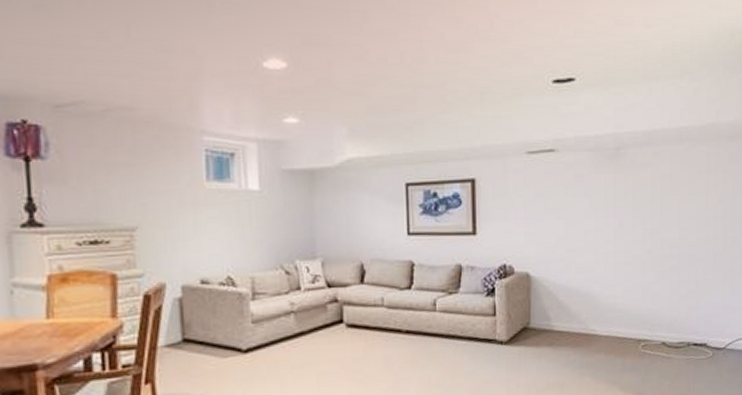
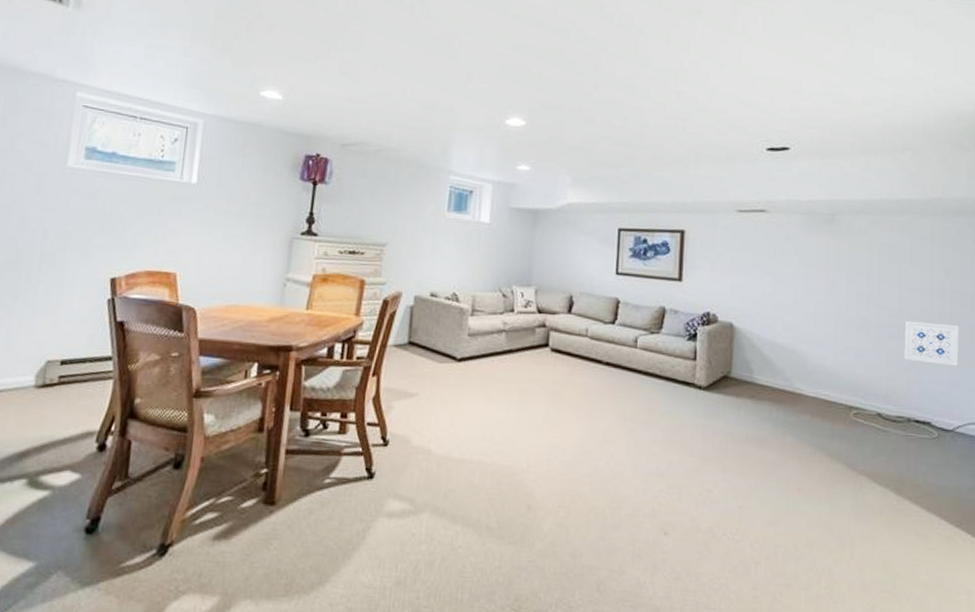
wall art: none [684,249,730,289] -> present [904,320,959,366]

